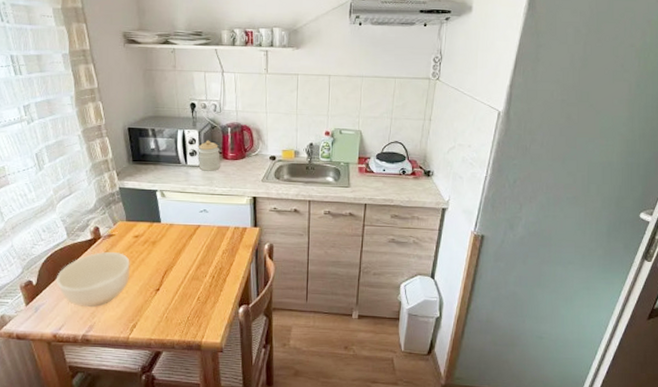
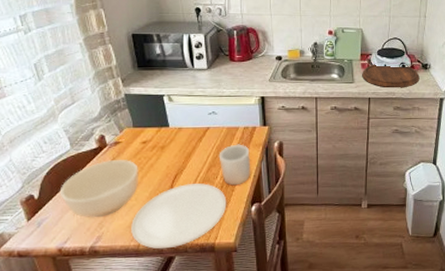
plate: none [121,281,215,344] -> present [131,183,227,250]
jar: present [198,140,221,171] -> none [204,43,228,74]
mug: none [208,244,240,286] -> present [218,144,251,186]
cutting board: none [359,167,421,195] -> present [362,63,420,88]

